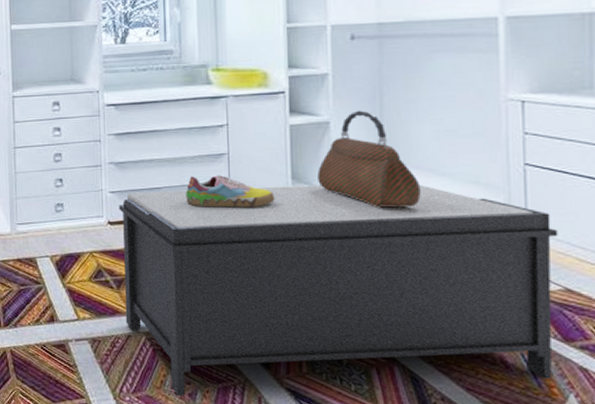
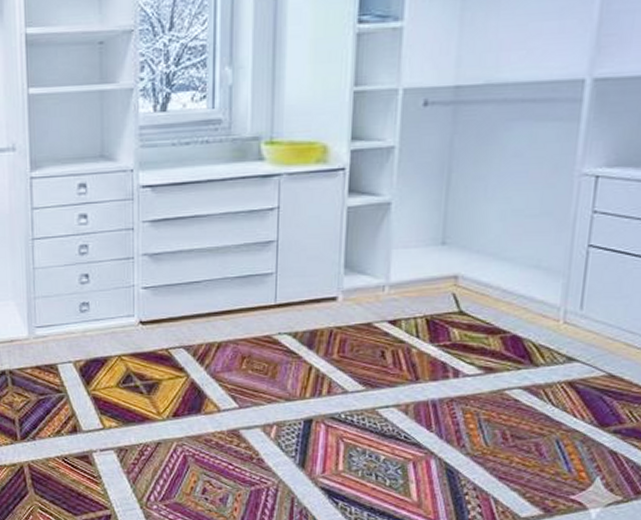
bench: present [119,184,558,397] -> none [152,270,611,502]
shoe: present [185,175,275,208] -> none [227,266,325,302]
handbag: present [318,110,421,208] -> none [372,188,480,297]

